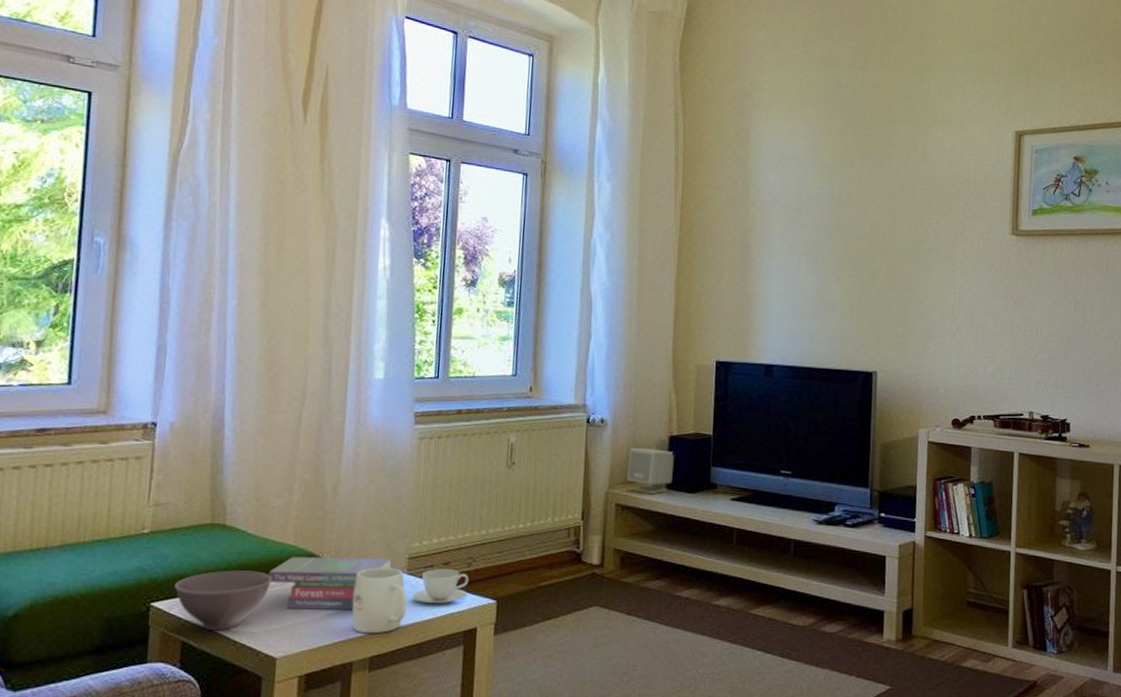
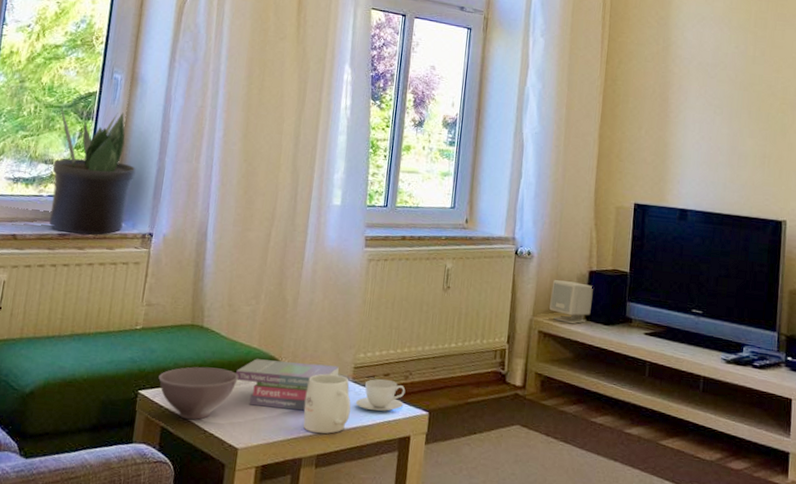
planter: none [22,277,130,429] -> present [49,105,136,236]

